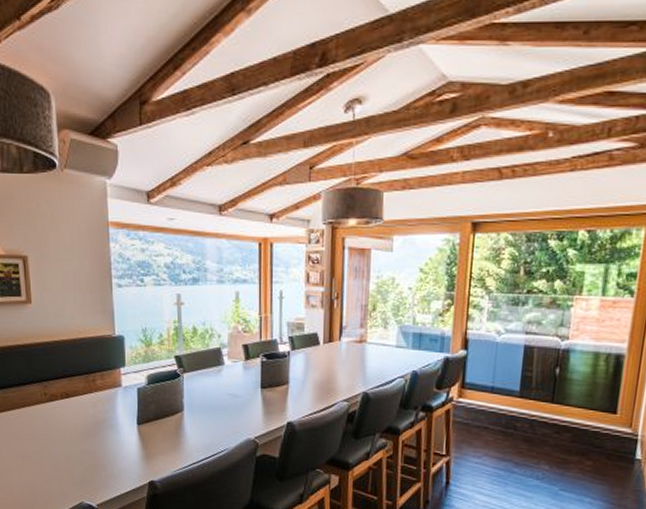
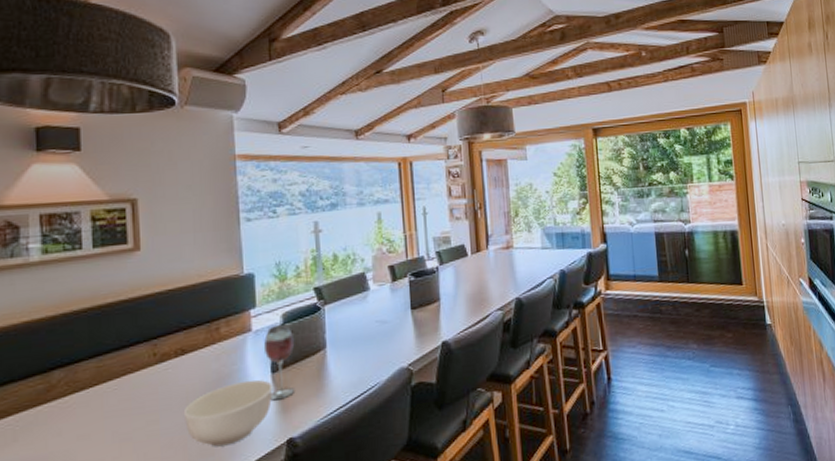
bowl: none [68,427,138,477] -> present [183,379,273,447]
wineglass: none [132,384,157,448] -> present [264,323,295,401]

